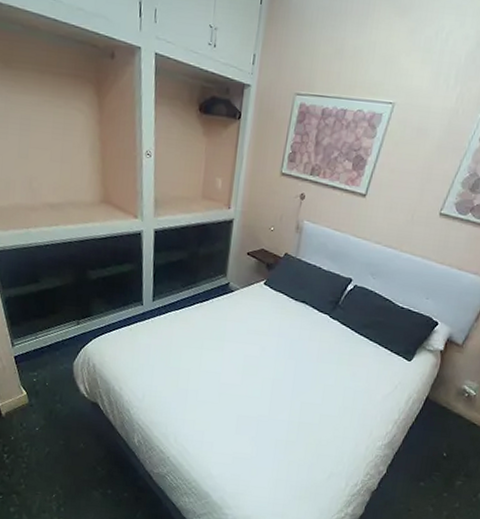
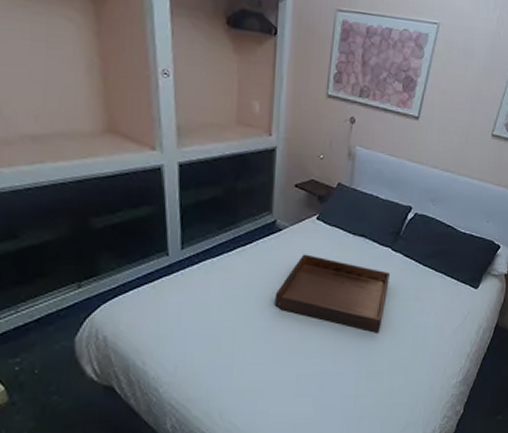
serving tray: none [223,314,327,390] -> present [274,254,391,333]

